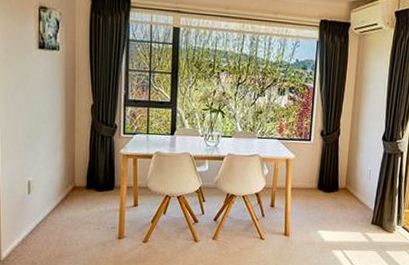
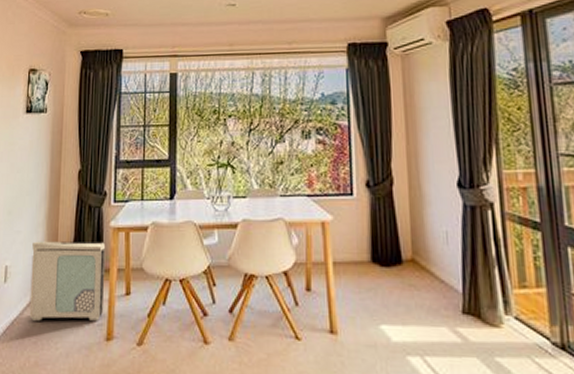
air purifier: none [52,162,117,225] -> present [29,241,106,321]

